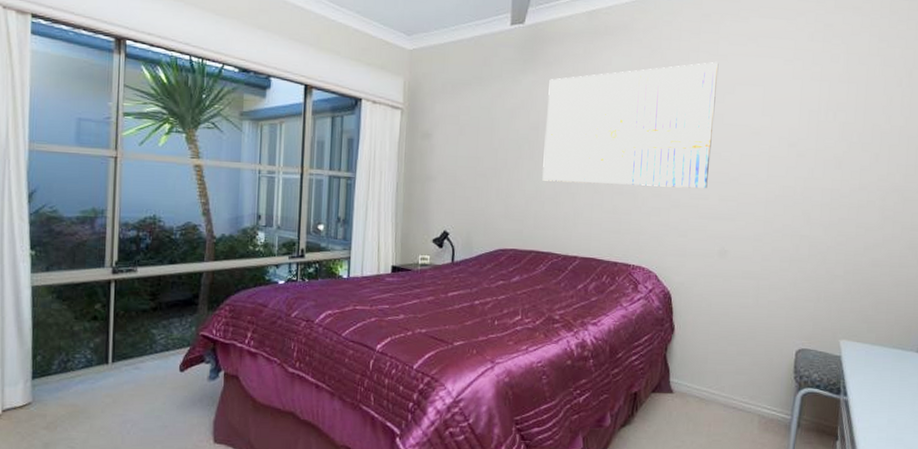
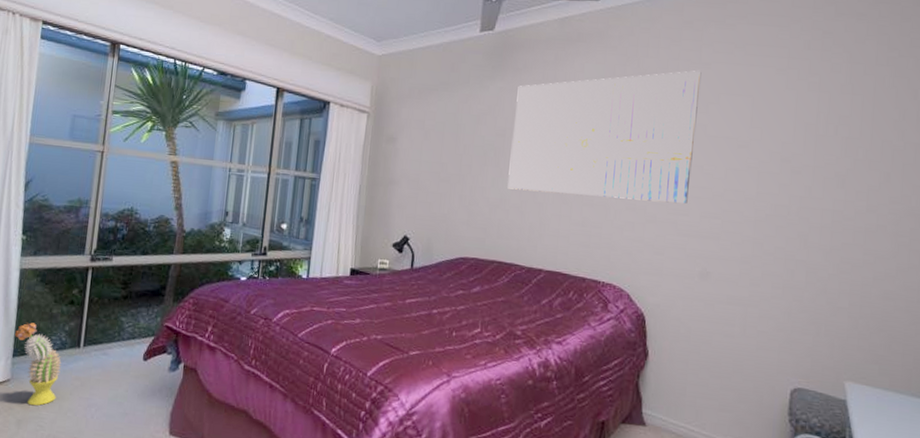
decorative plant: none [31,342,89,427] -> present [14,323,62,406]

